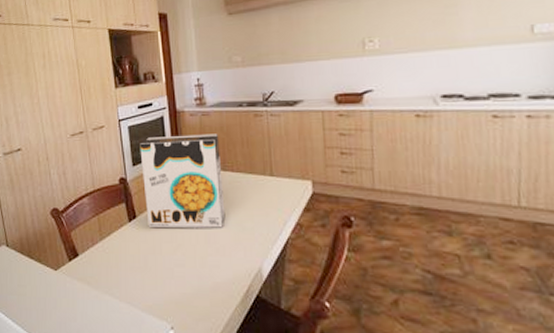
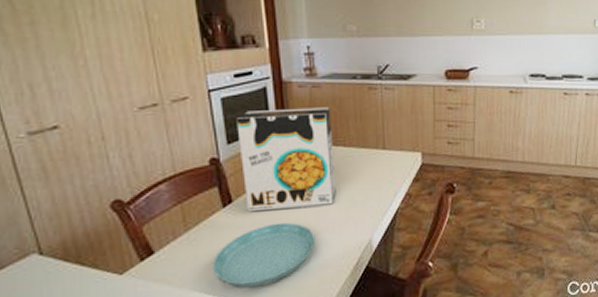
saucer: none [120,241,207,299] -> present [212,222,316,288]

